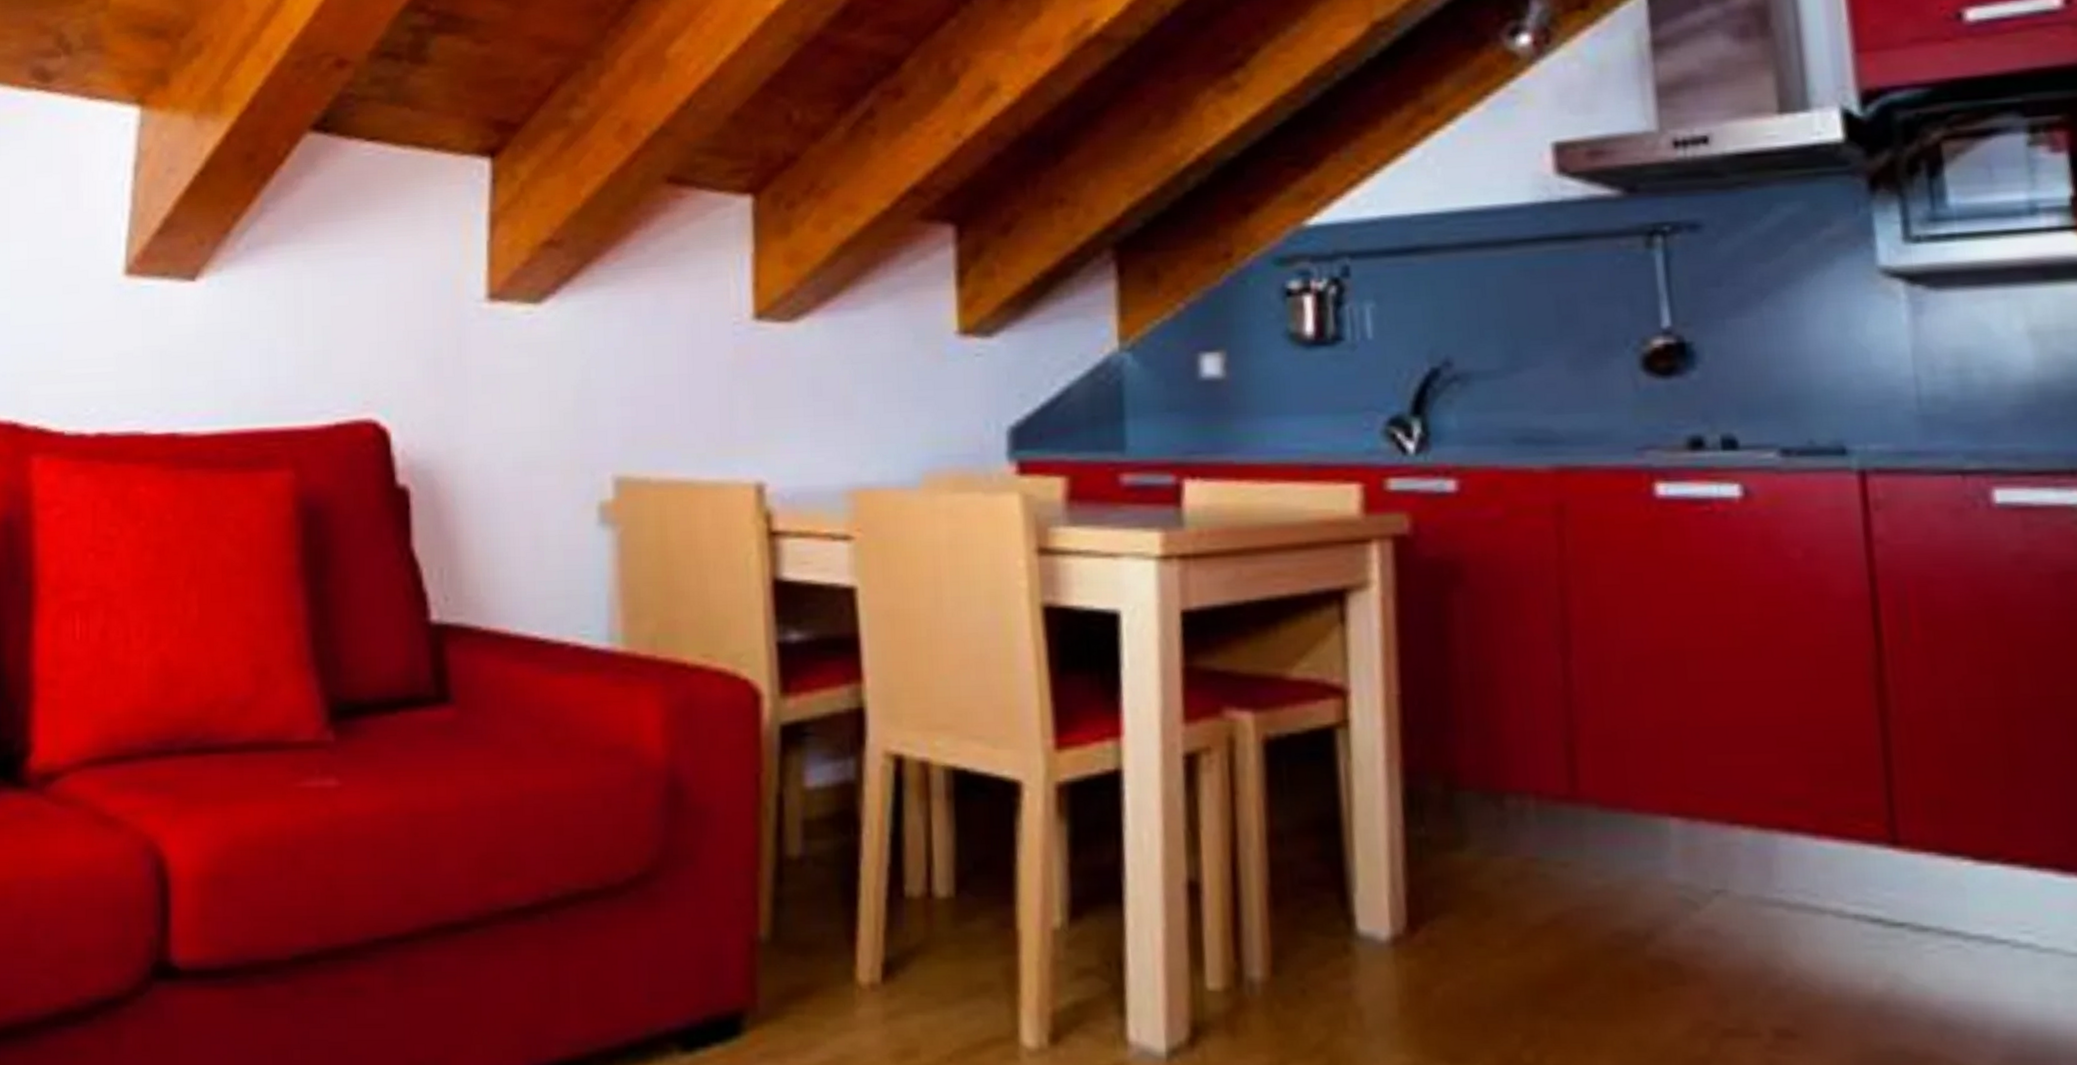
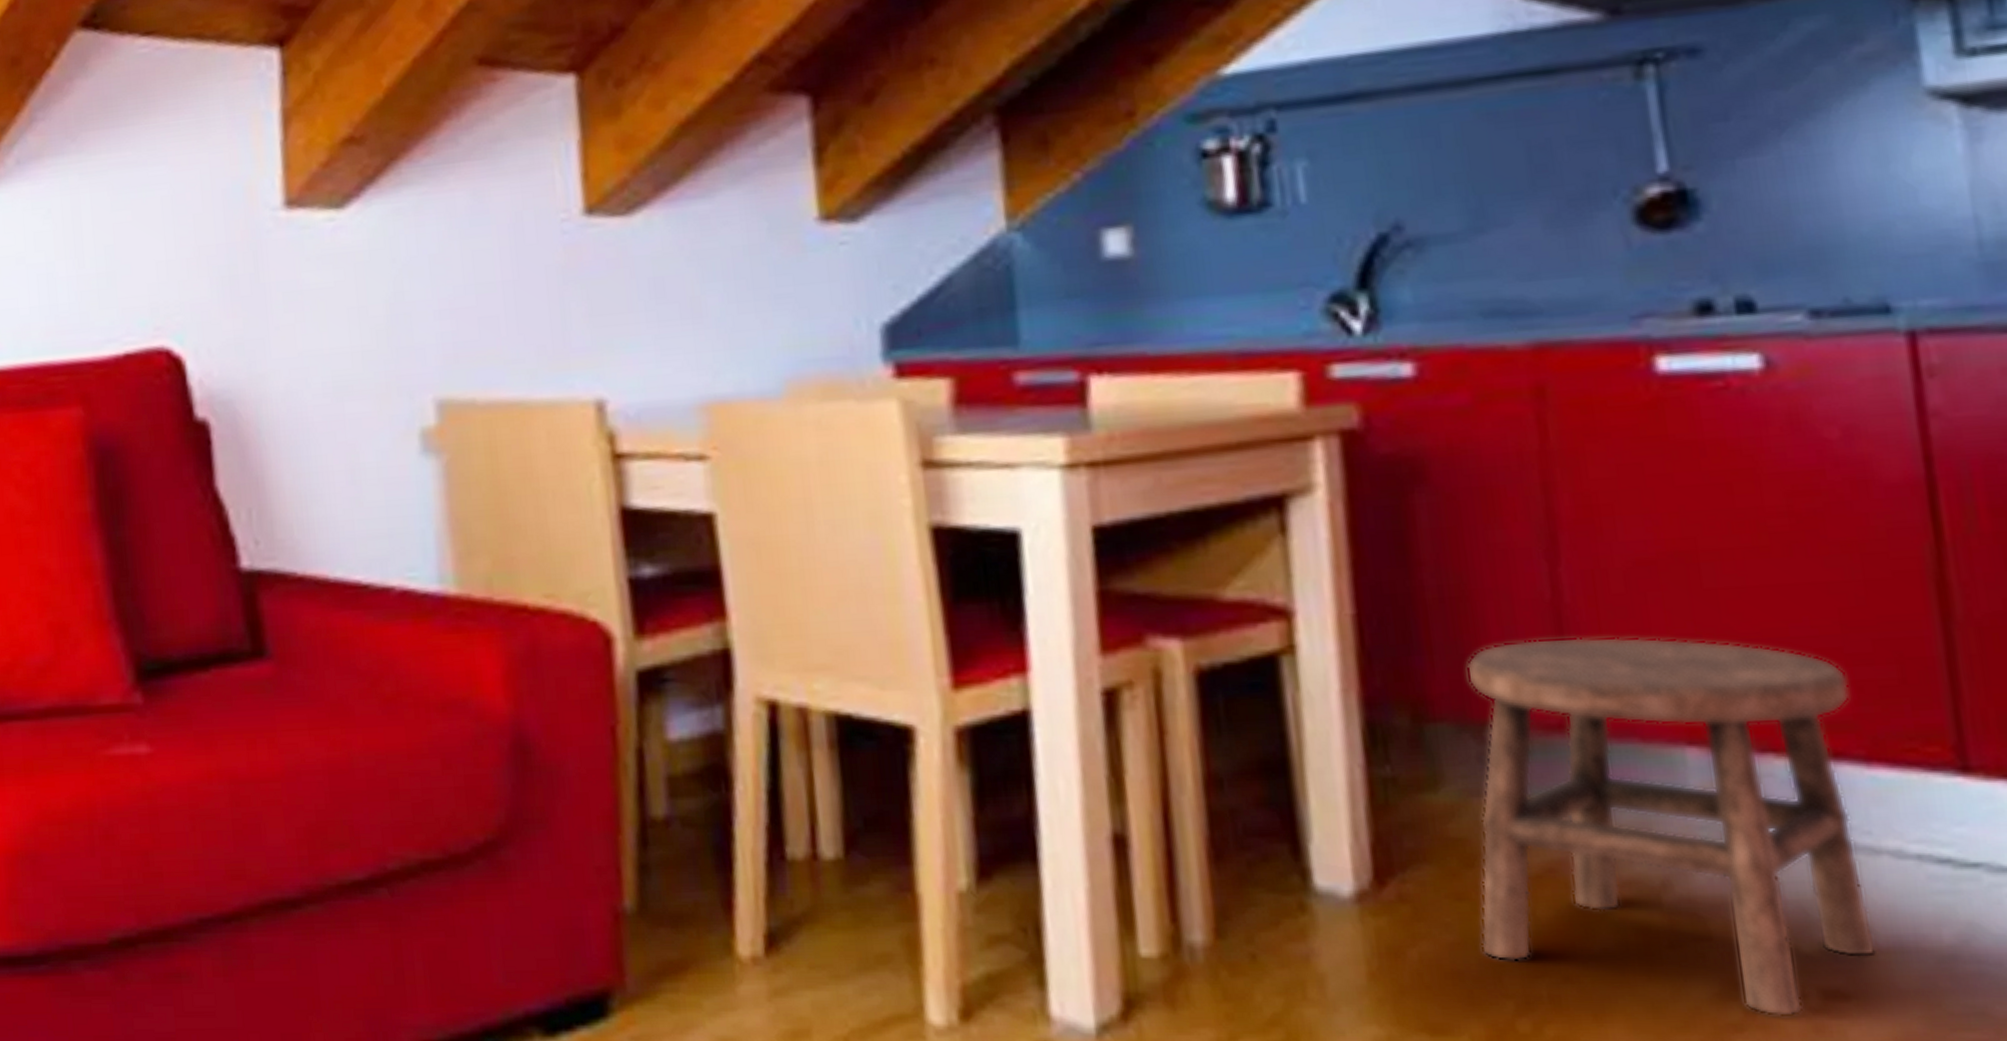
stool: none [1491,720,1820,1053] -> present [1466,636,1878,1018]

